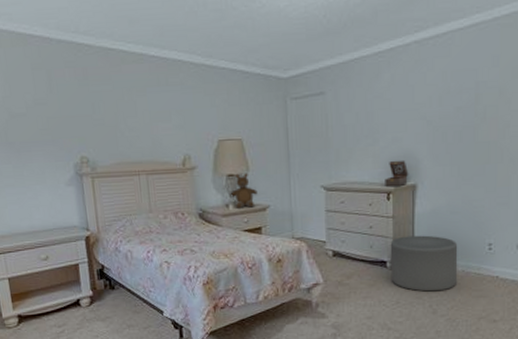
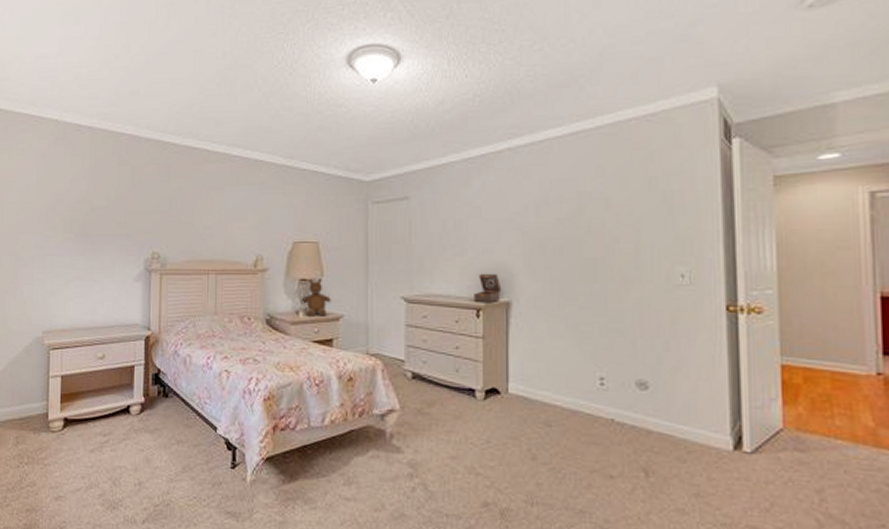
pouf: present [390,235,458,292] -> none [479,361,563,432]

